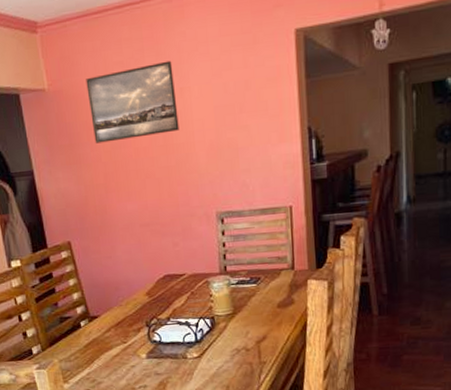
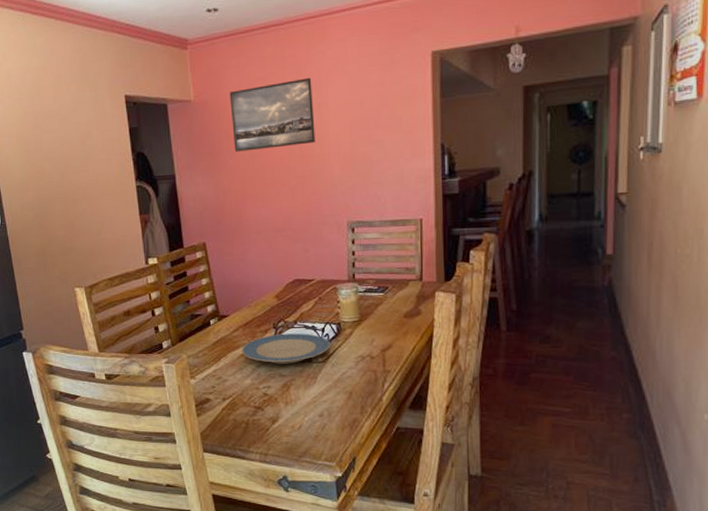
plate: none [115,329,205,363] -> present [242,333,330,364]

